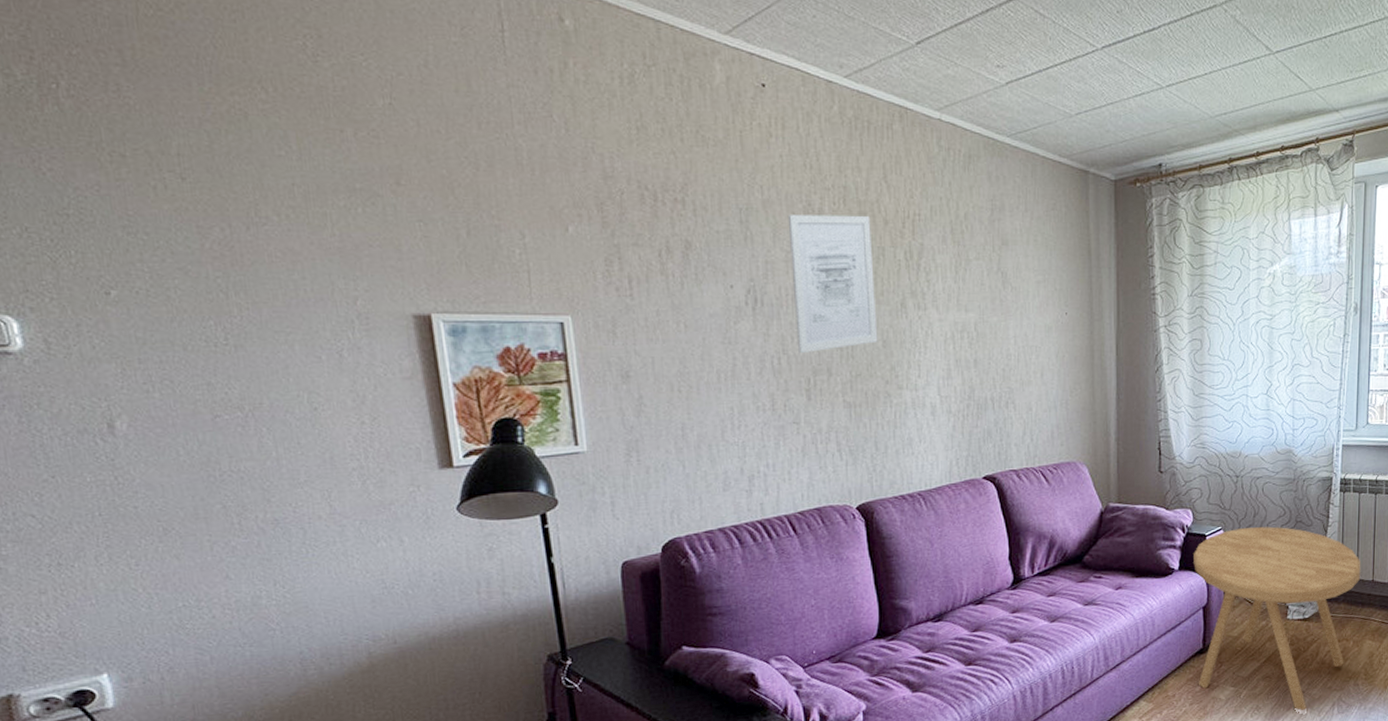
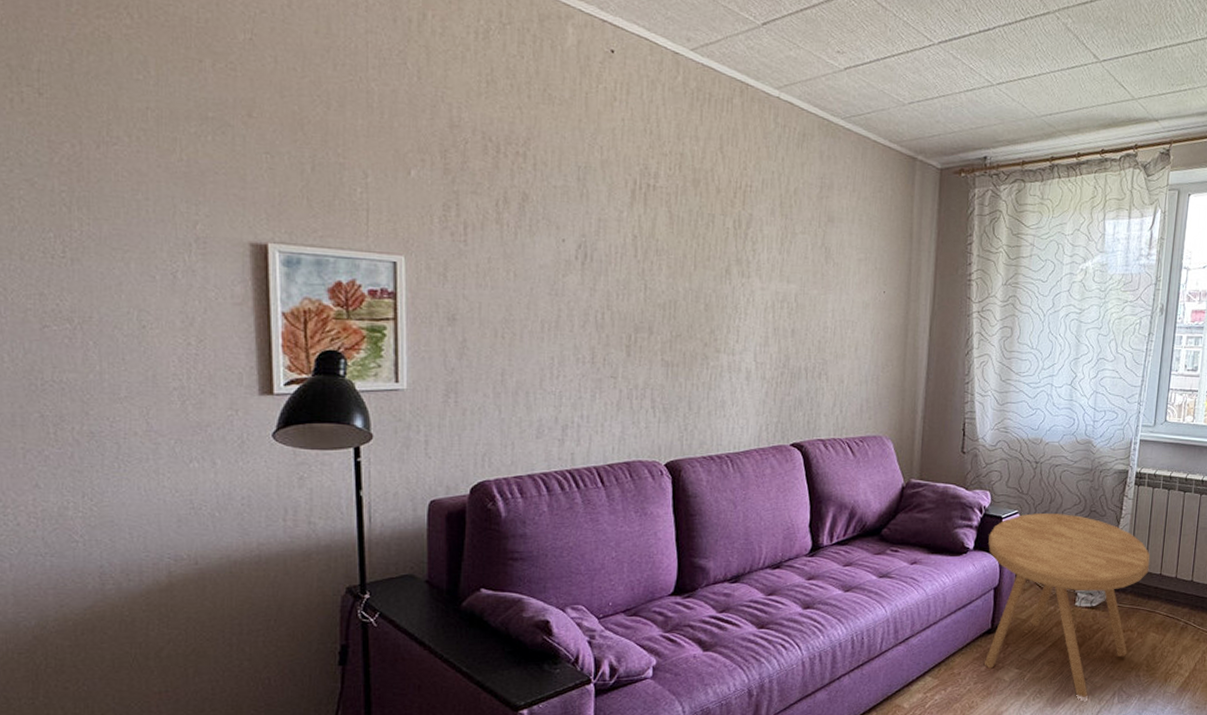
wall art: present [787,215,878,353] -> none [622,176,704,310]

